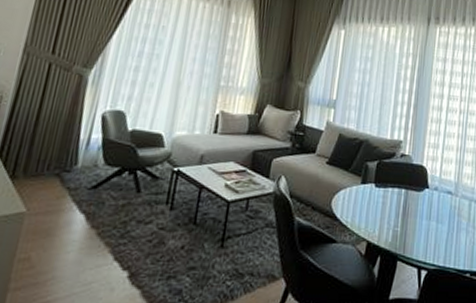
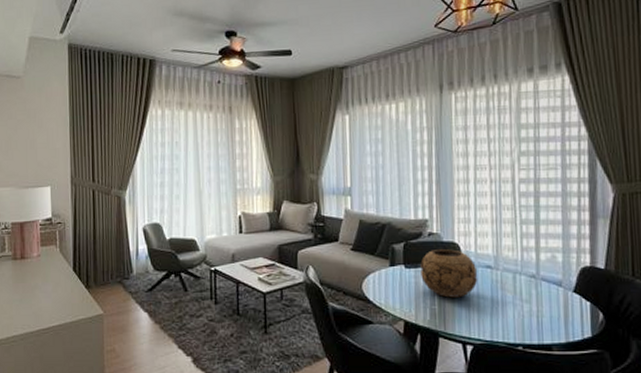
decorative bowl: none [389,171,440,221] -> present [420,249,478,298]

